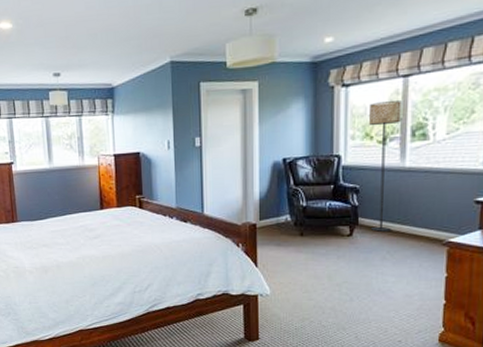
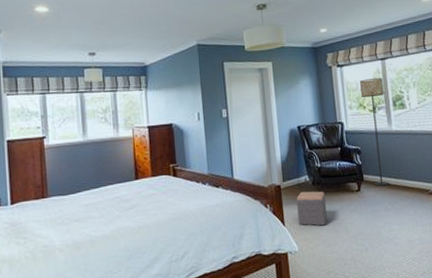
footstool: none [273,232,309,271] -> present [296,191,328,226]

